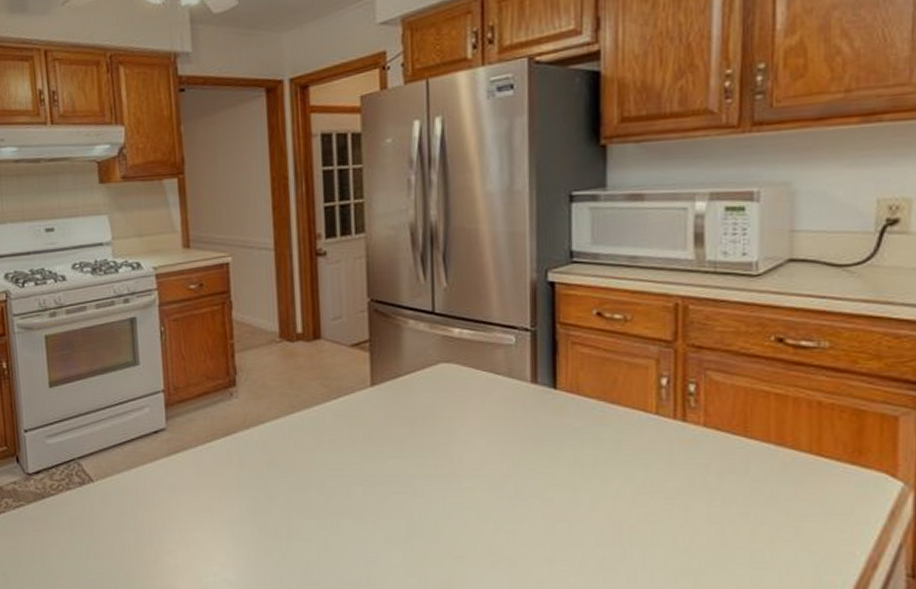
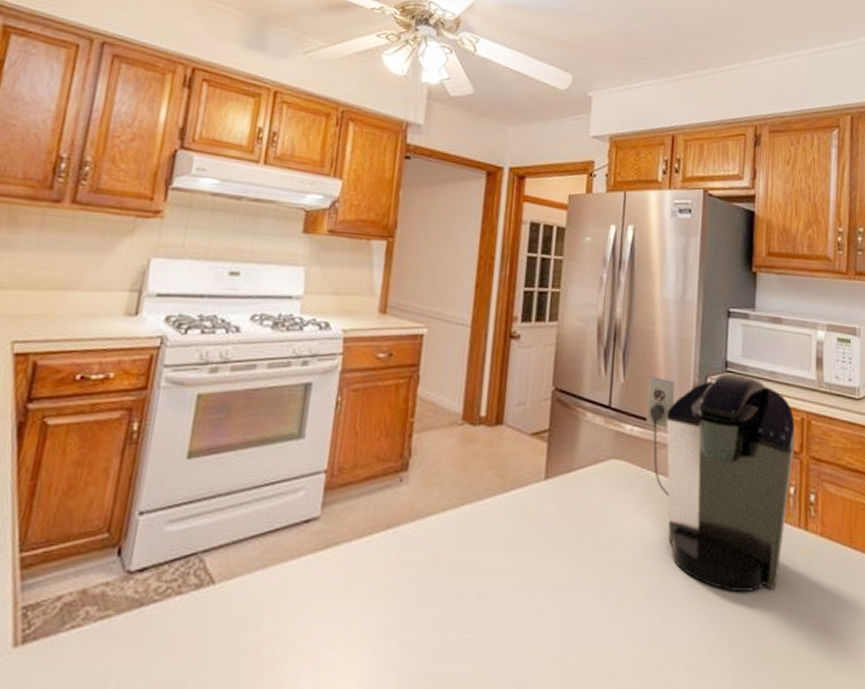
coffee maker: none [475,263,668,482] -> present [646,373,796,592]

